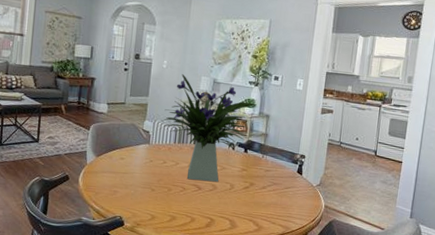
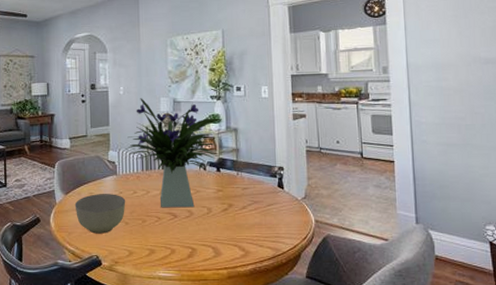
bowl: none [104,159,155,197] -> present [74,194,126,234]

